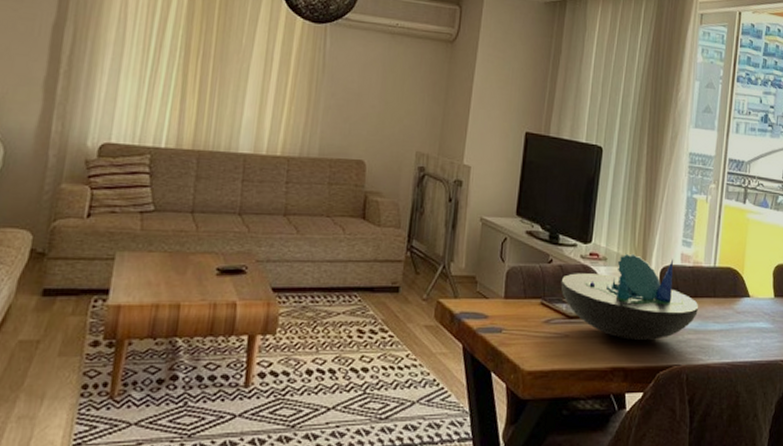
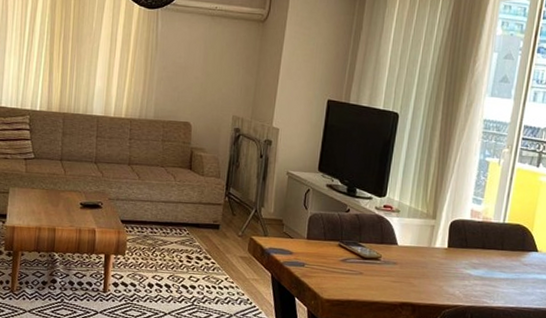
decorative bowl: present [560,253,699,340] -> none [356,207,486,283]

